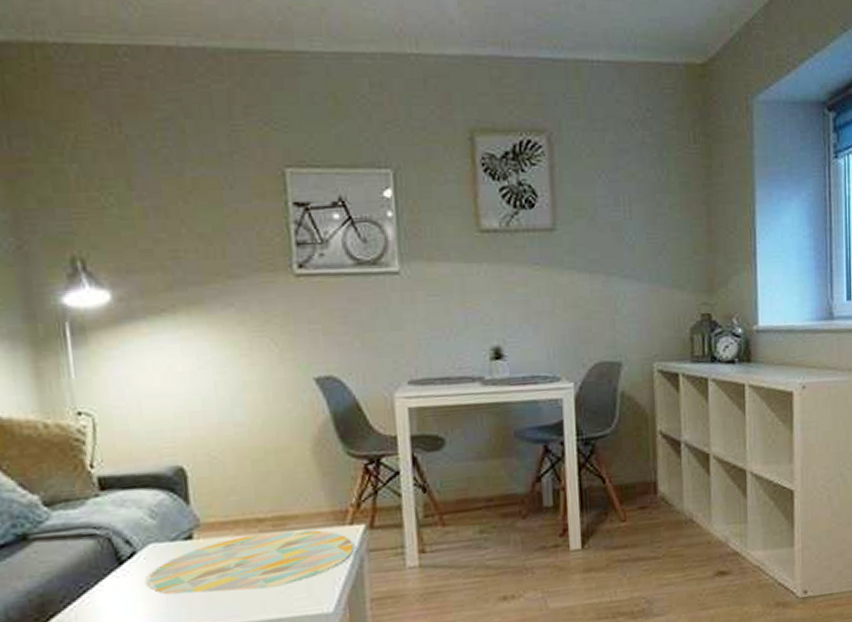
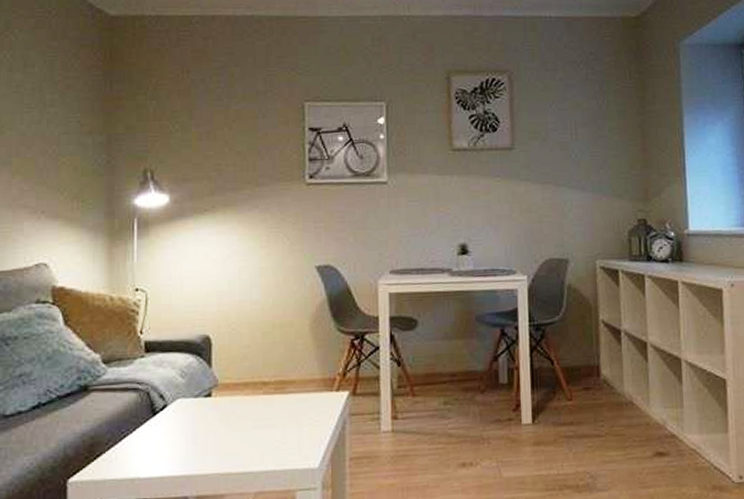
decorative tray: present [148,529,354,595] -> none [174,393,339,444]

